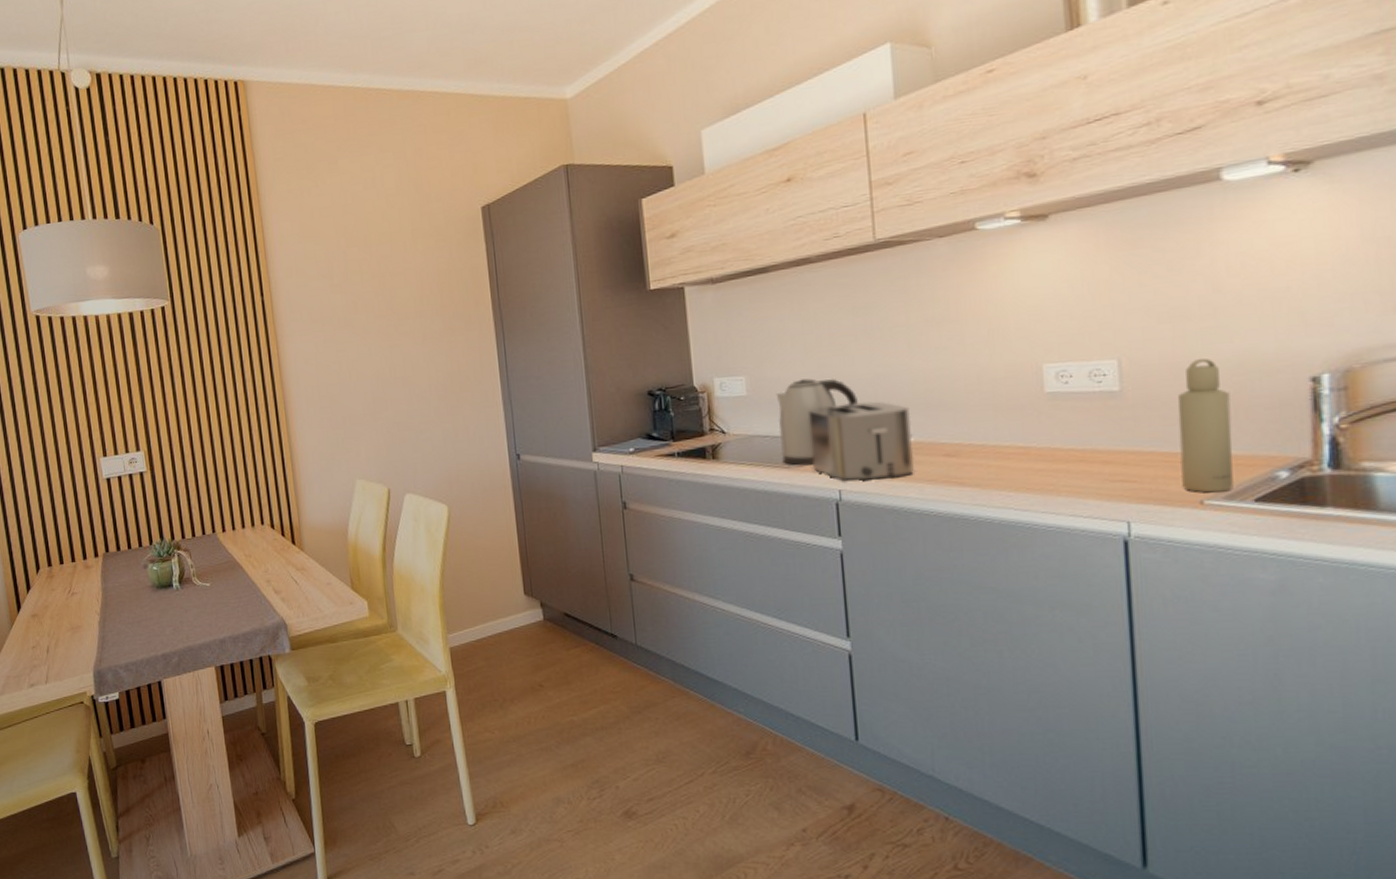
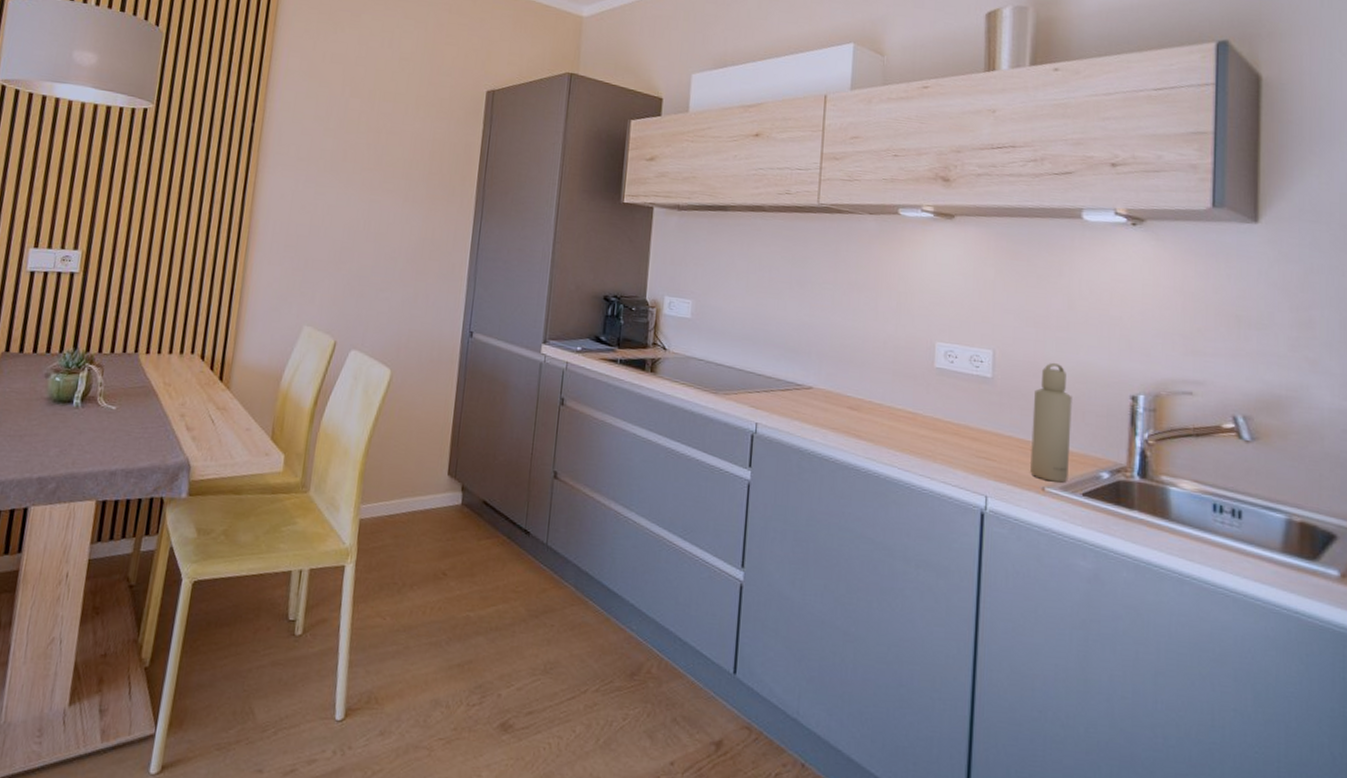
kettle: present [775,378,858,466] -> none [711,313,784,395]
toaster: present [808,401,915,483] -> none [737,342,826,422]

